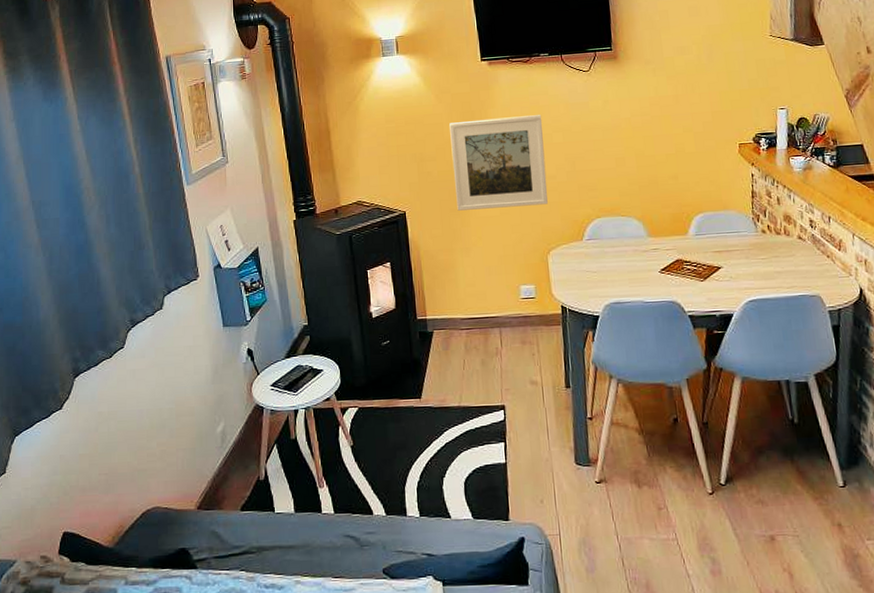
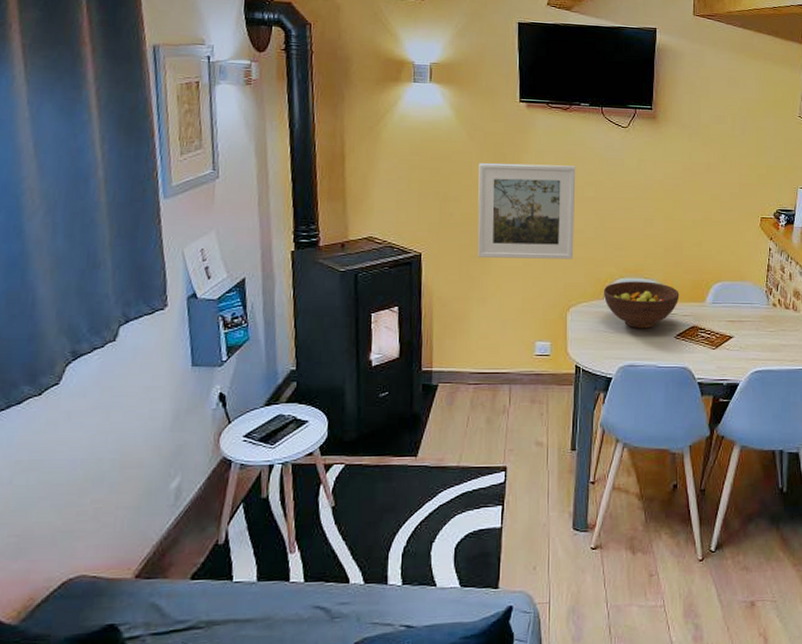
fruit bowl: none [581,219,660,266] -> present [603,281,680,329]

